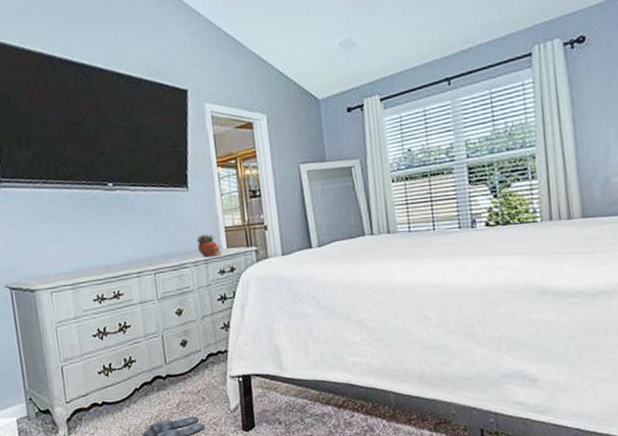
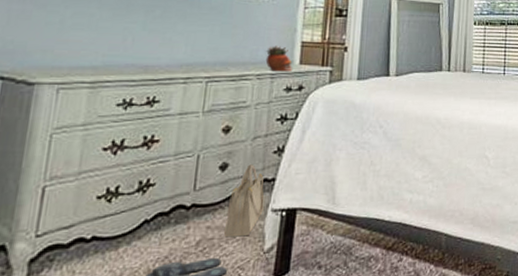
handbag: none [194,340,223,400] -> present [223,164,264,238]

